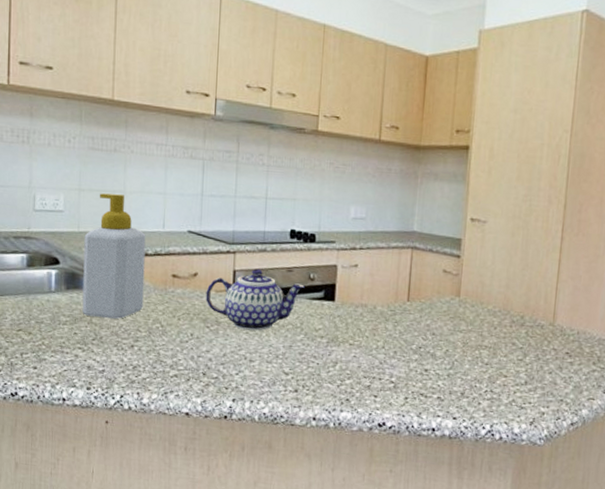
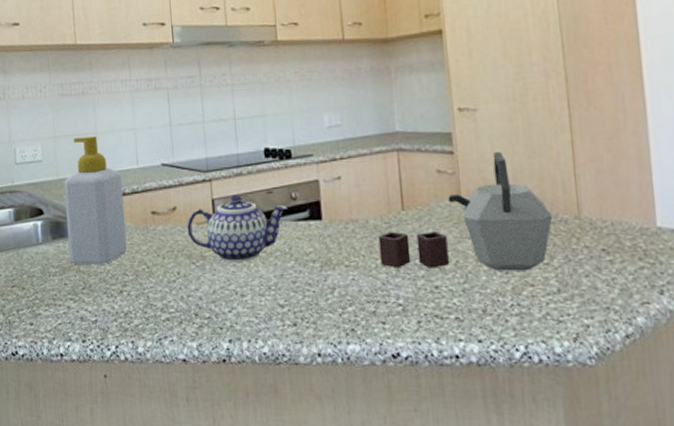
kettle: none [381,261,533,364] -> present [378,152,553,271]

